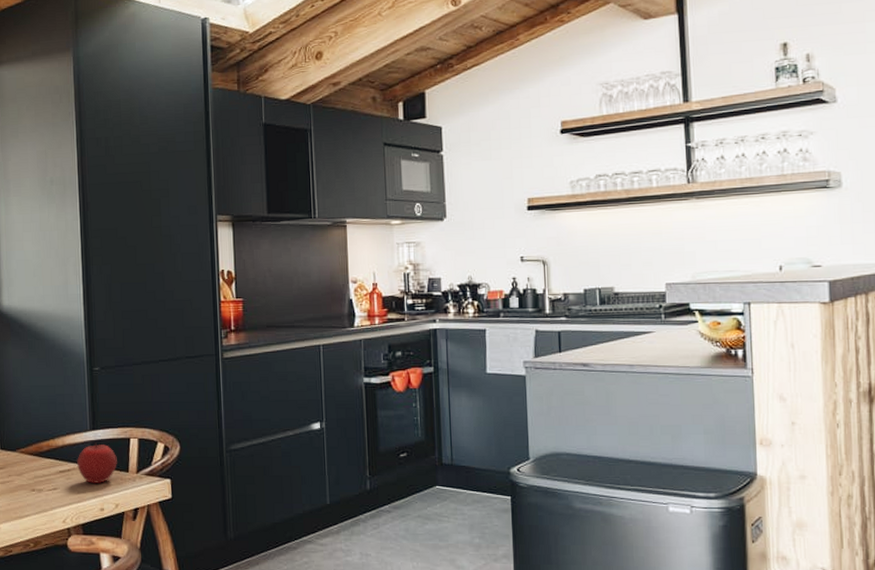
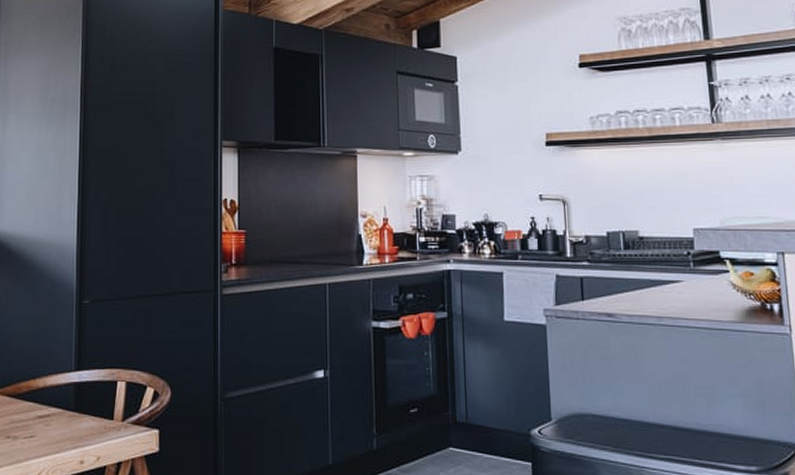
apple: present [76,442,117,484] -> none [57,384,102,433]

